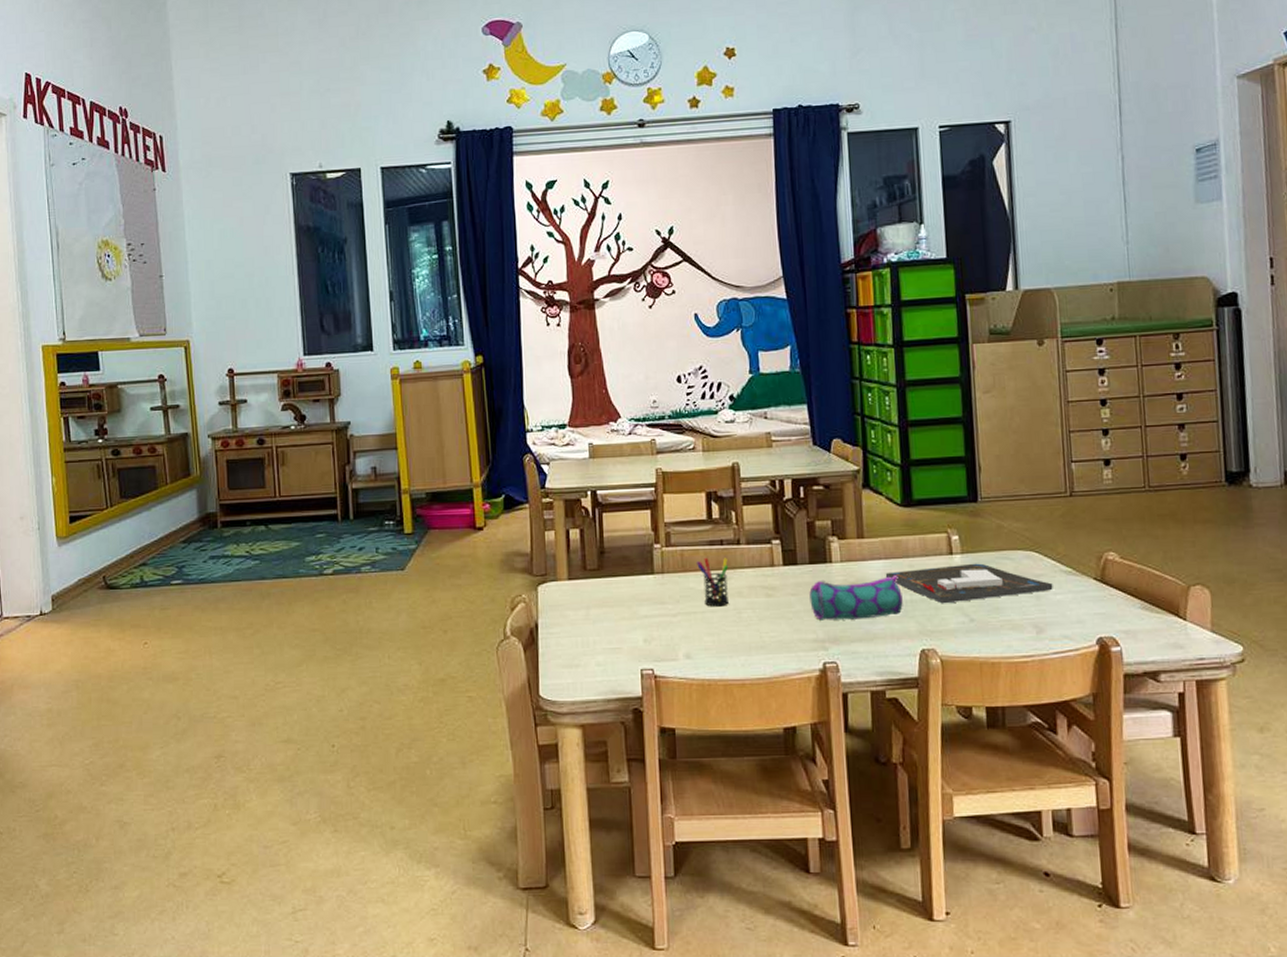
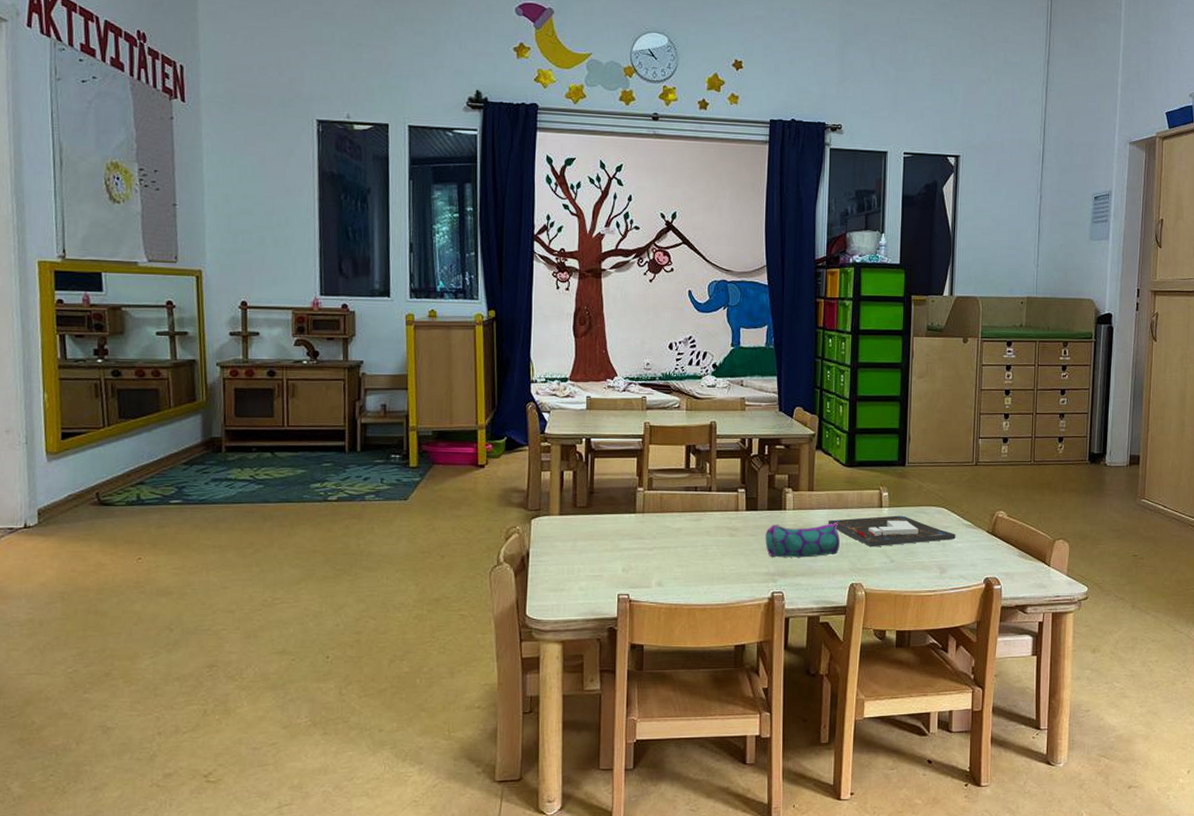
pen holder: present [696,557,728,607] -> none [672,500,700,543]

